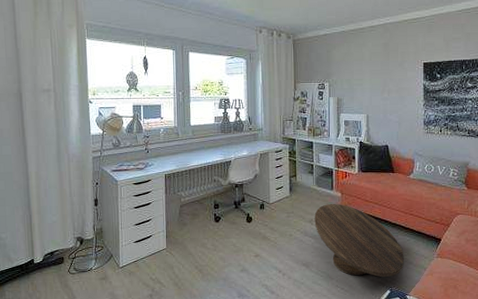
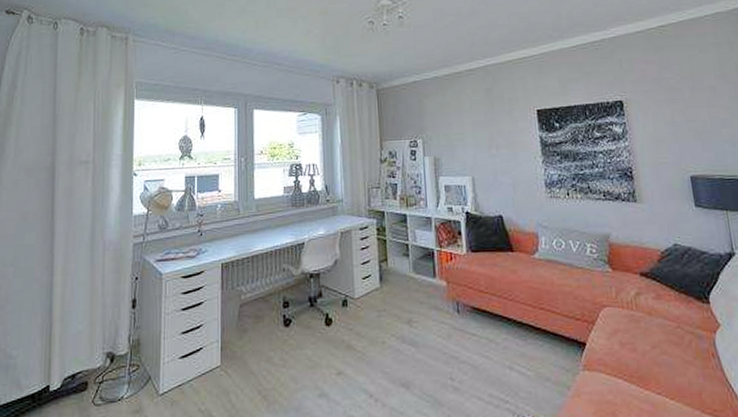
coffee table: present [314,204,405,278] -> none [413,297,540,402]

